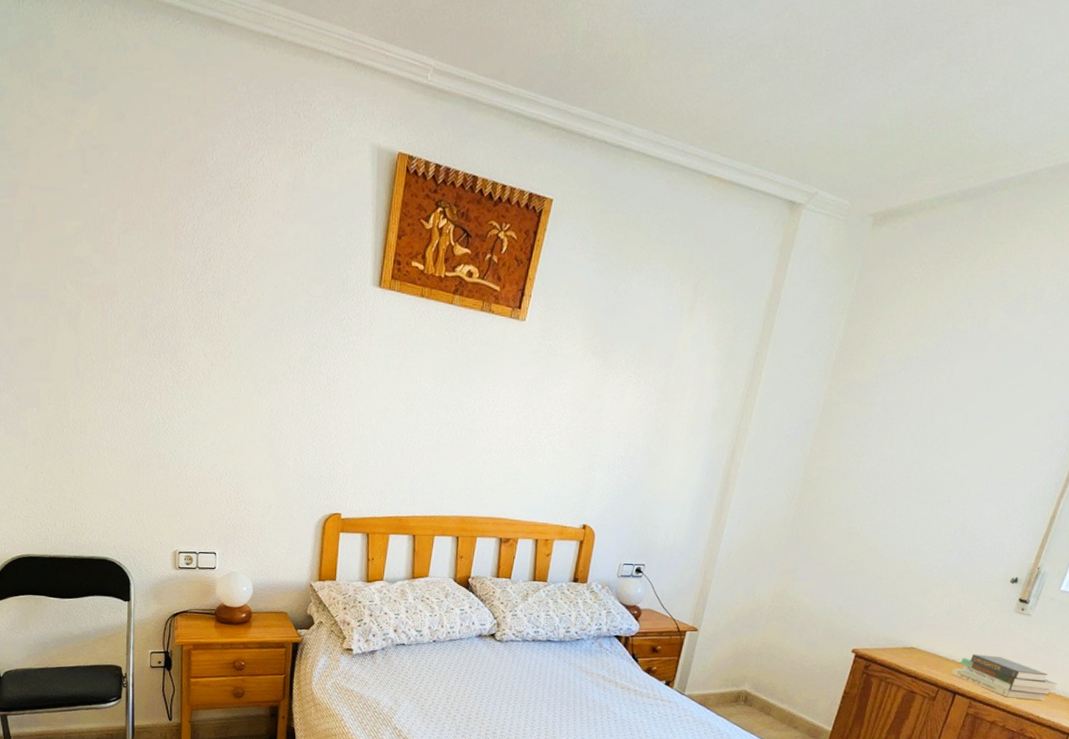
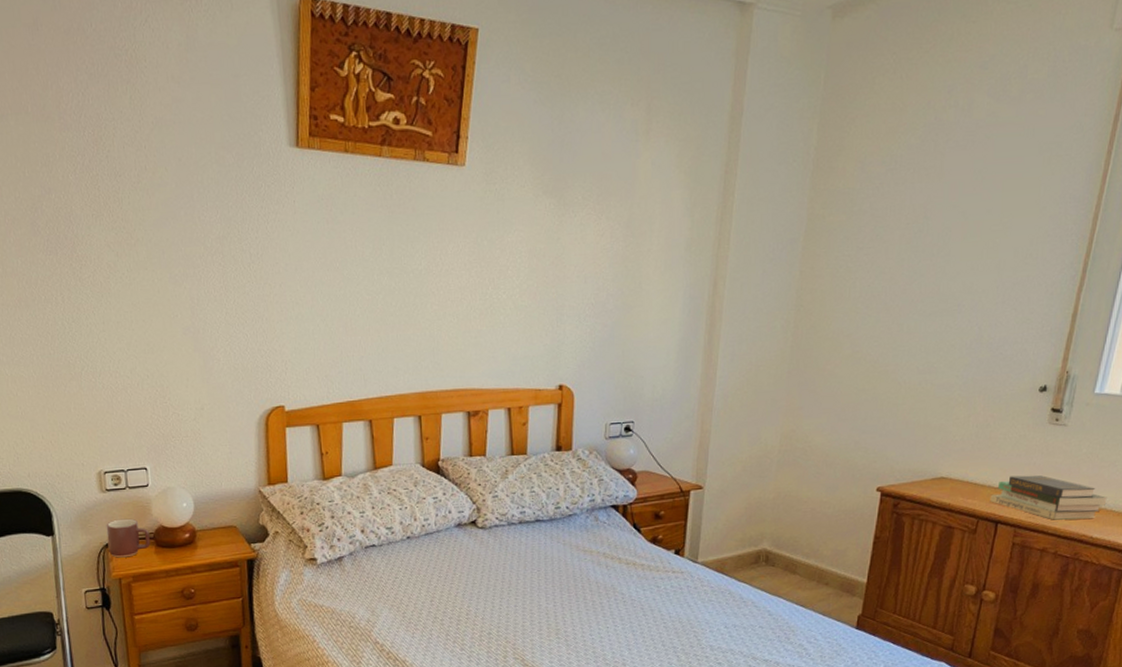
mug: none [175,594,212,628] -> present [106,518,151,558]

